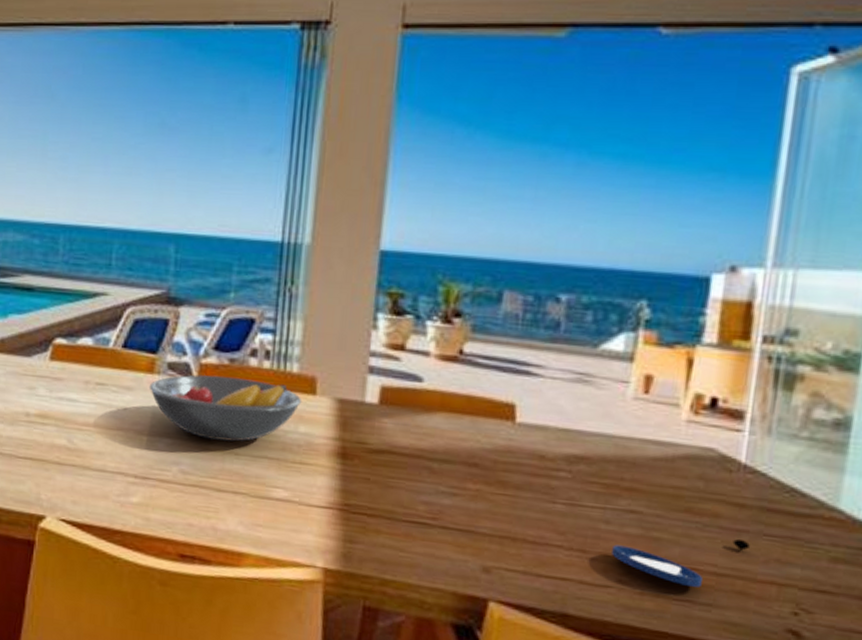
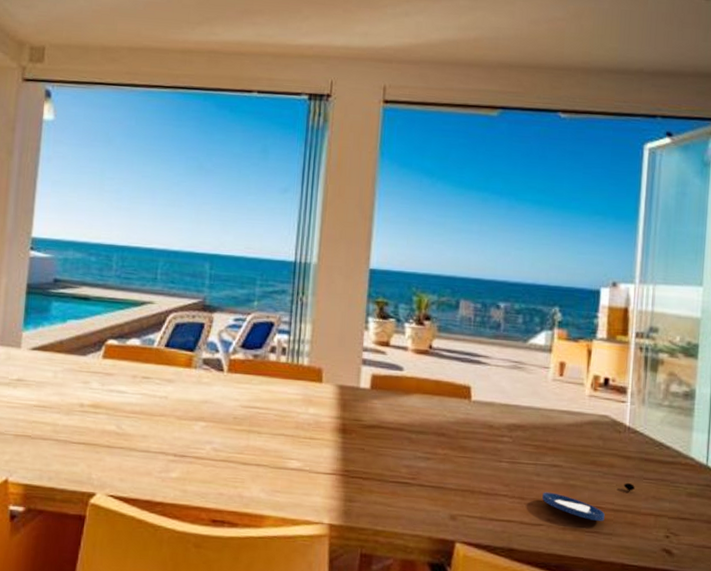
fruit bowl: present [149,374,301,442] -> none [187,368,311,423]

